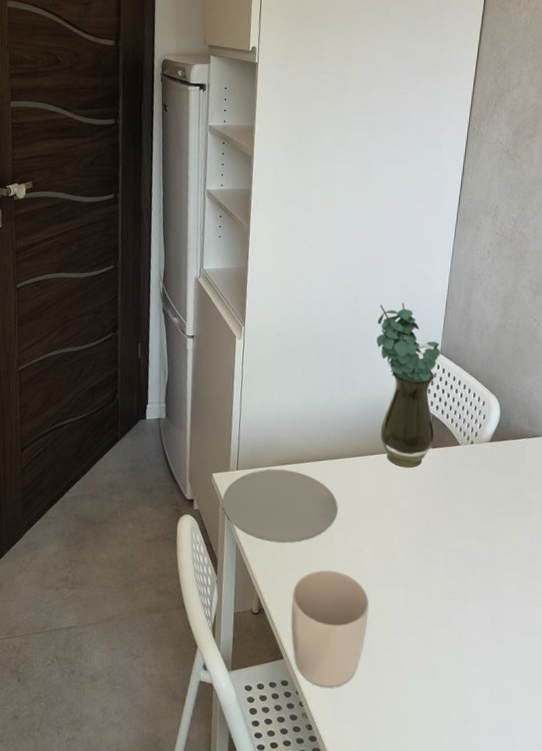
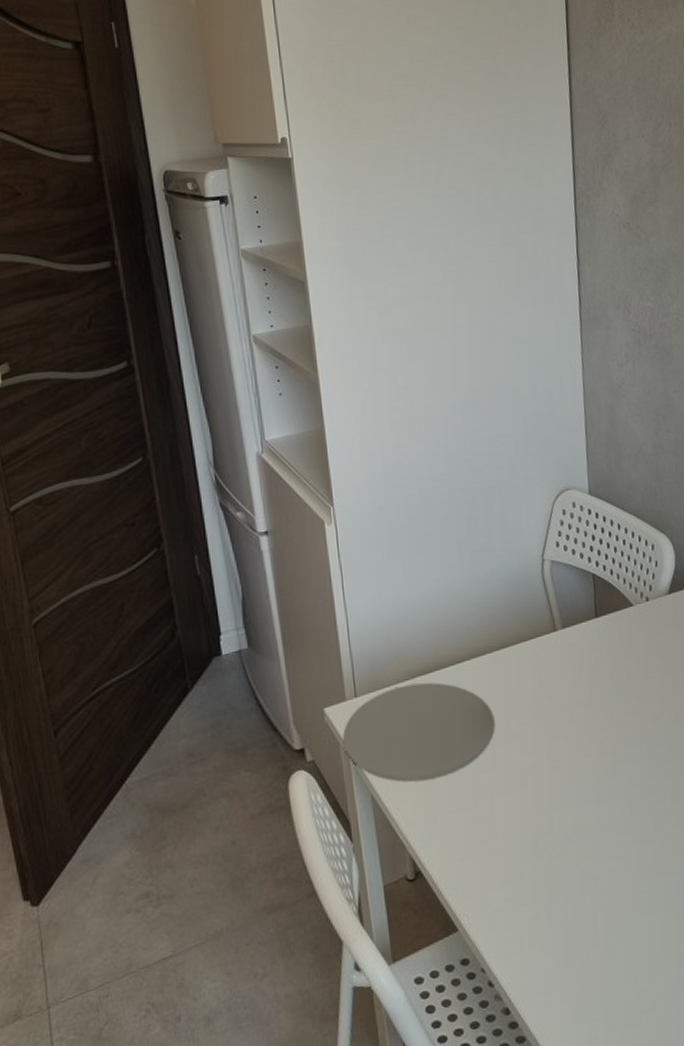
mug: present [291,570,369,688] -> none [455,800,558,955]
vase: present [376,302,441,468] -> none [503,438,600,649]

